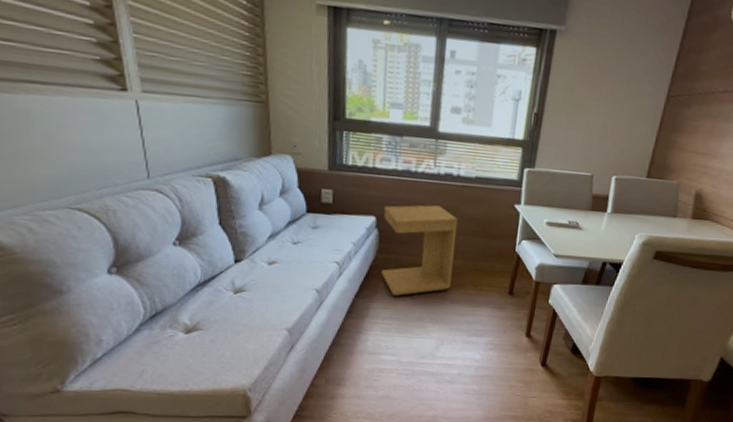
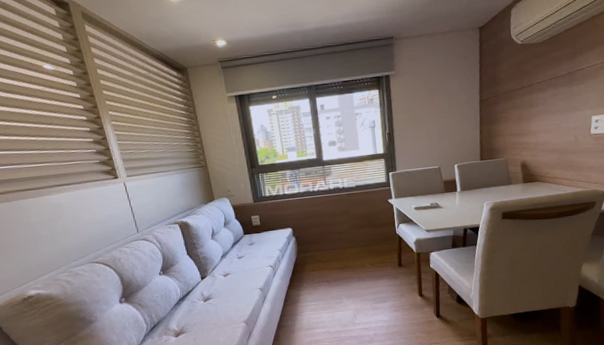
side table: present [381,205,458,296] -> none [296,211,355,283]

